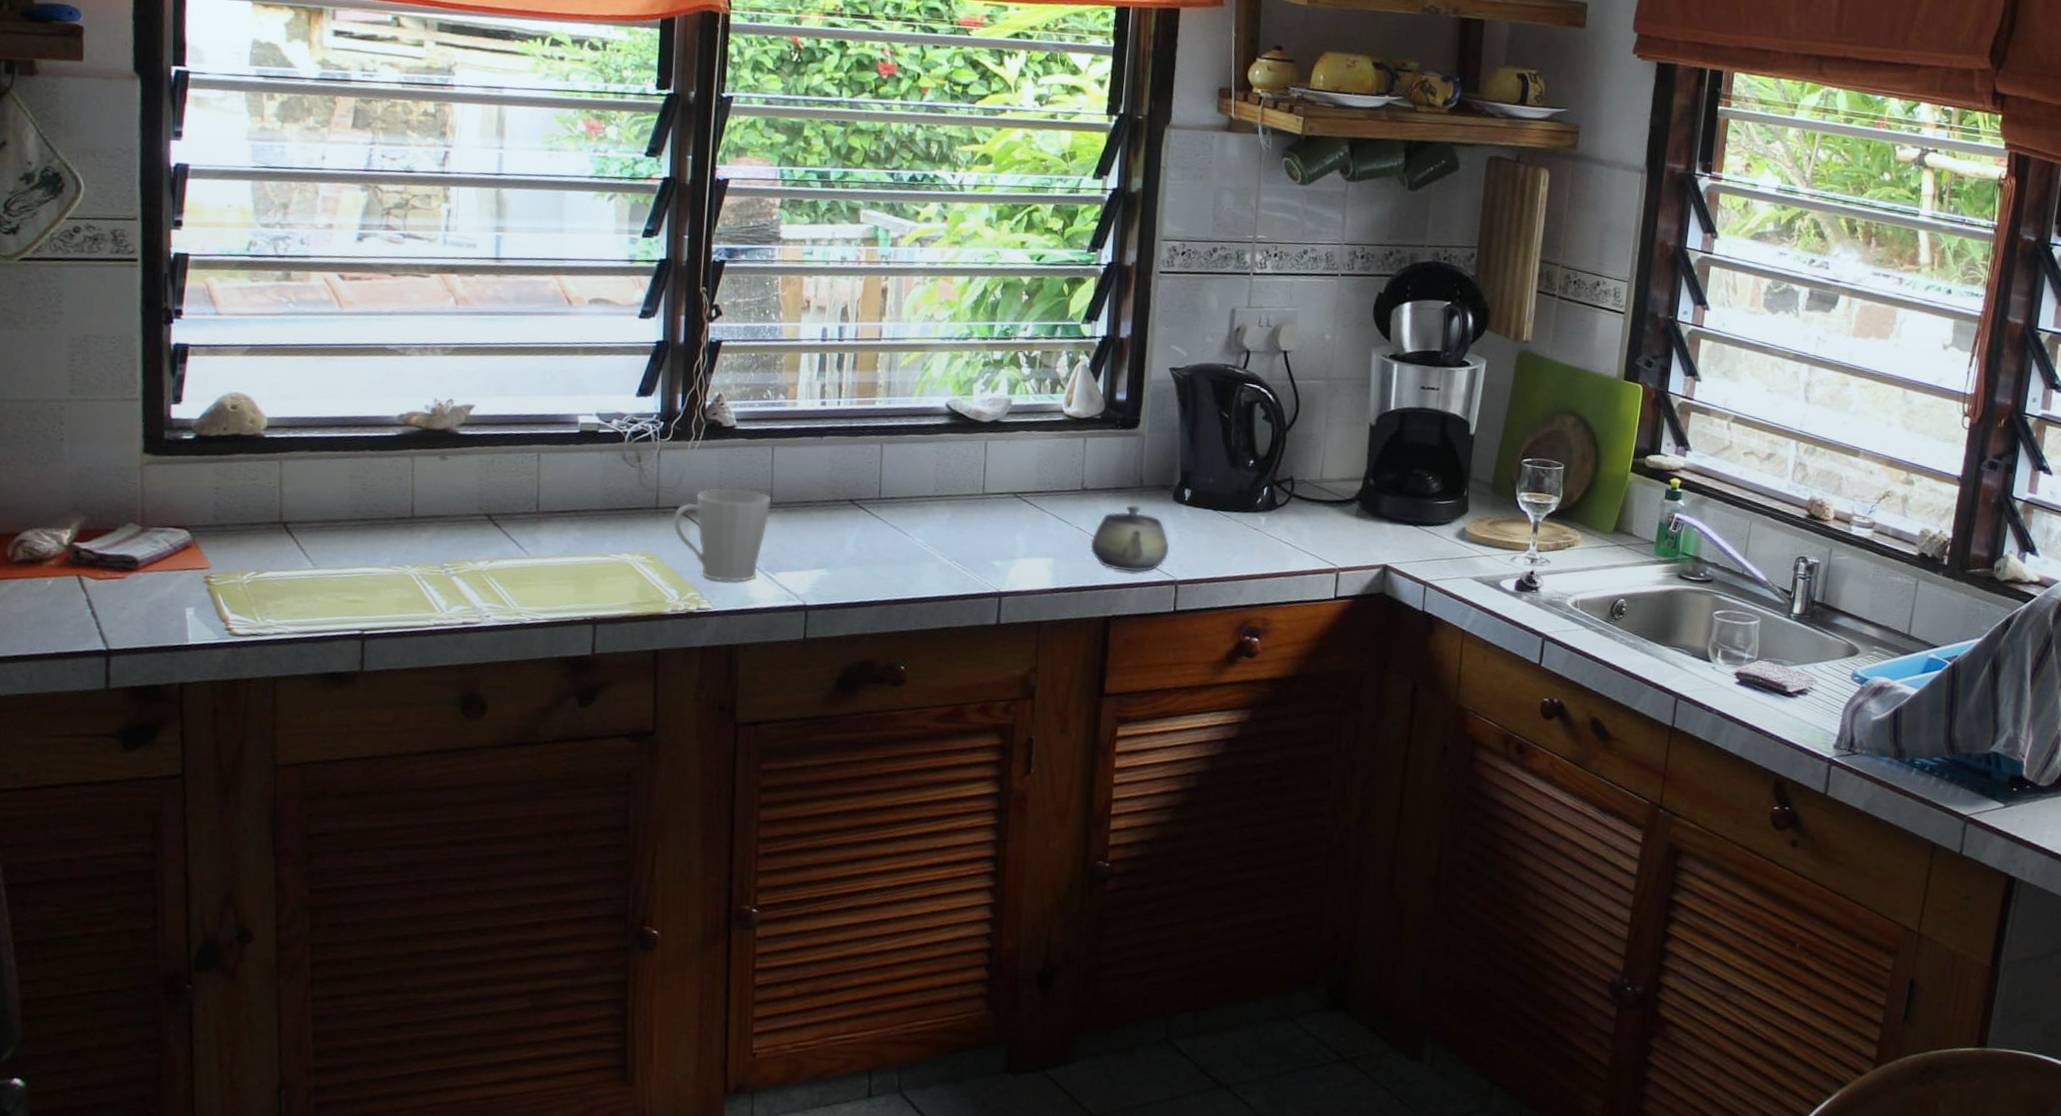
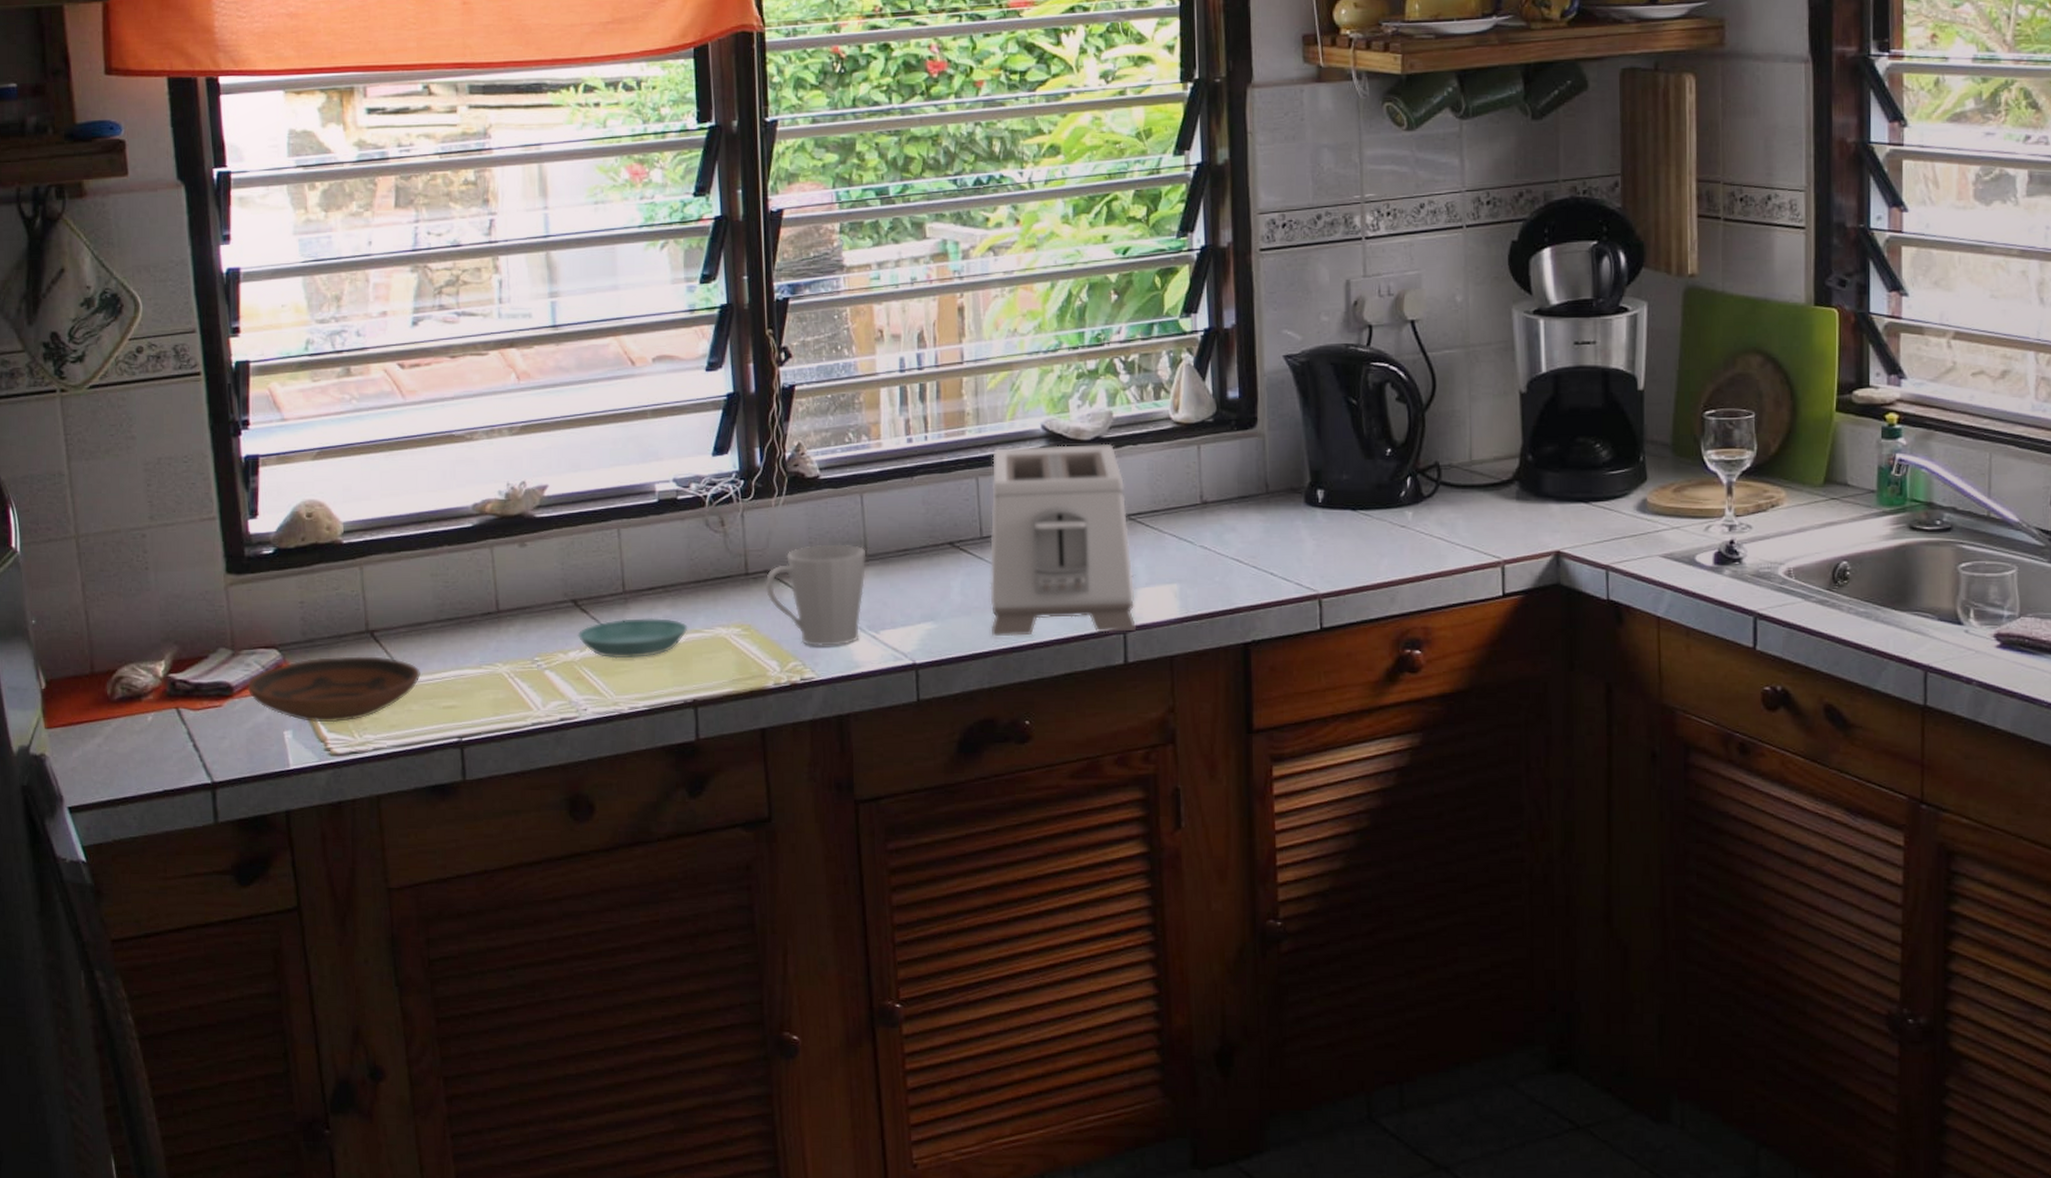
bowl: none [153,542,330,605] -> present [247,656,420,723]
saucer: none [488,536,596,574] -> present [577,618,688,659]
toaster: none [879,420,1015,596] -> present [990,444,1137,637]
teapot: present [1090,505,1170,573] -> none [1218,515,1308,590]

